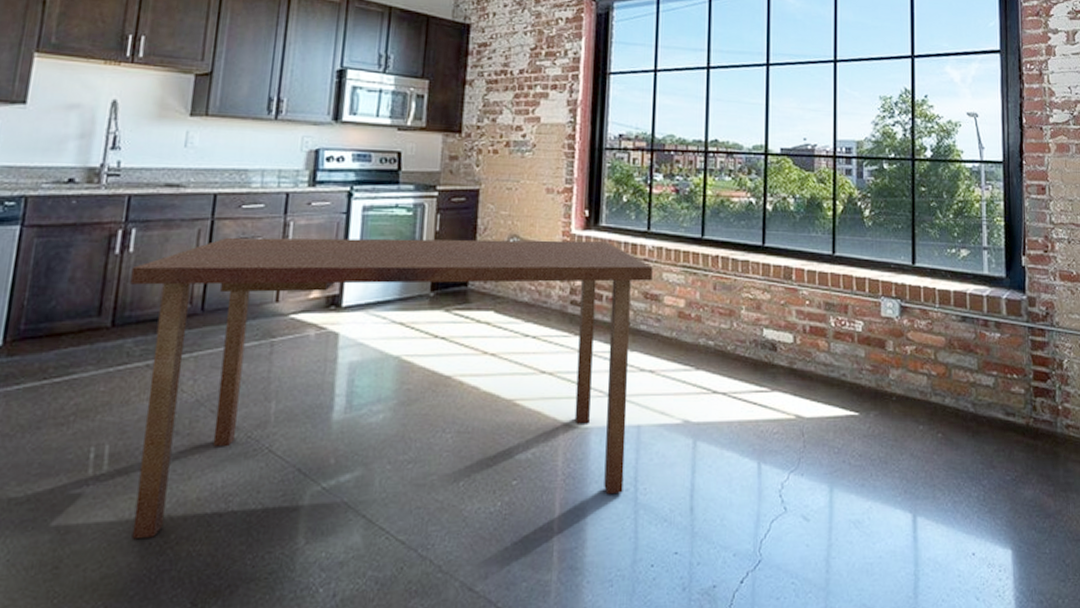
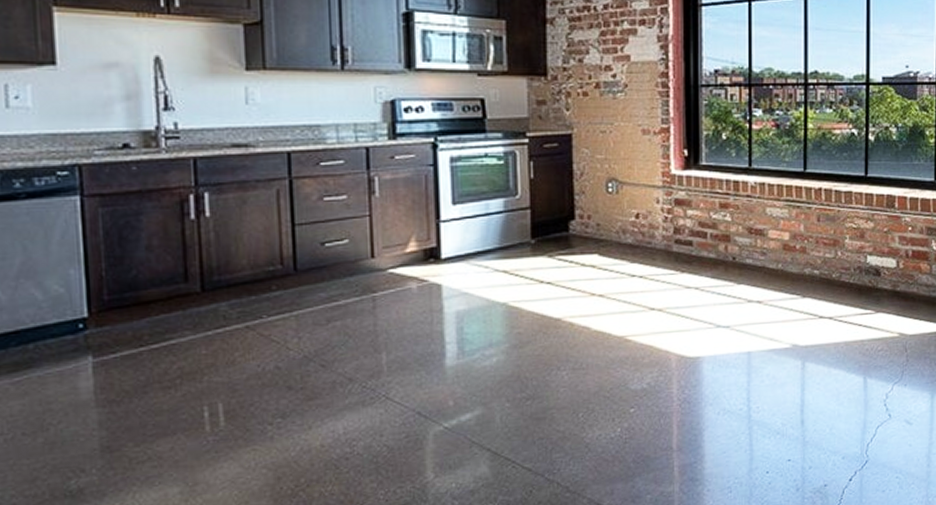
dining table: present [130,237,653,540] -> none [212,179,756,486]

